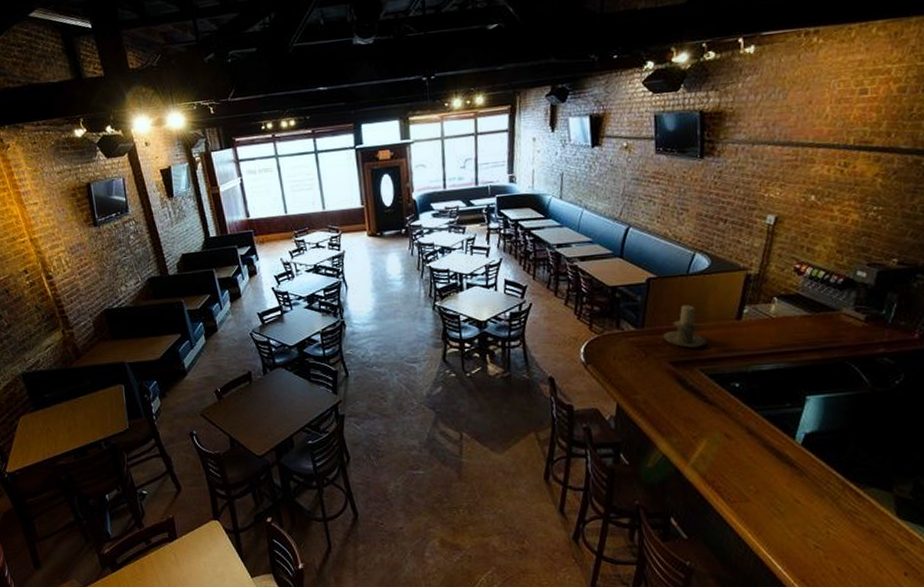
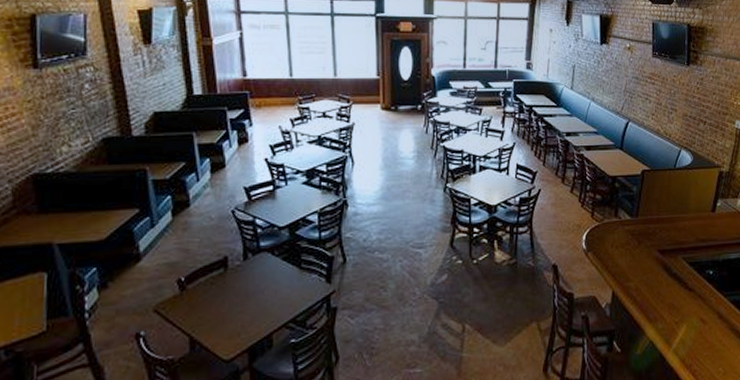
candle holder: present [663,305,707,348] -> none [654,197,688,237]

